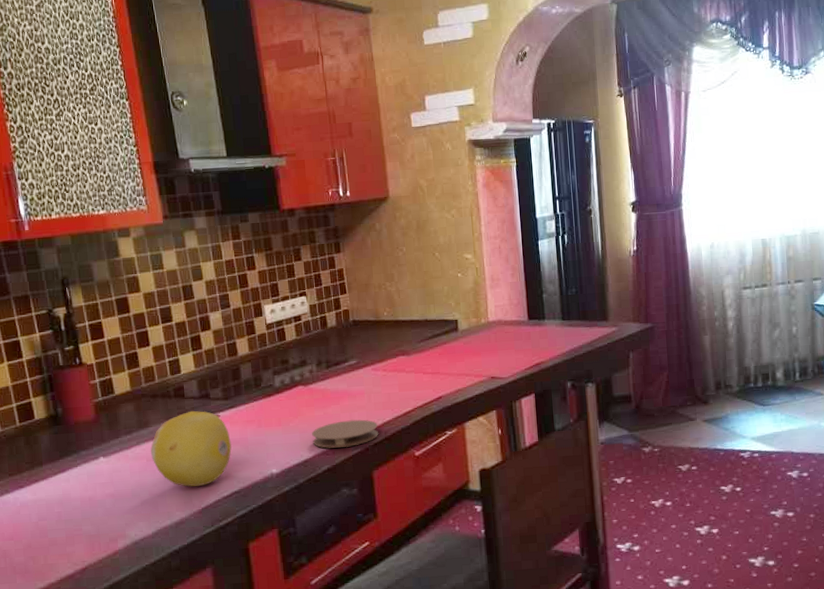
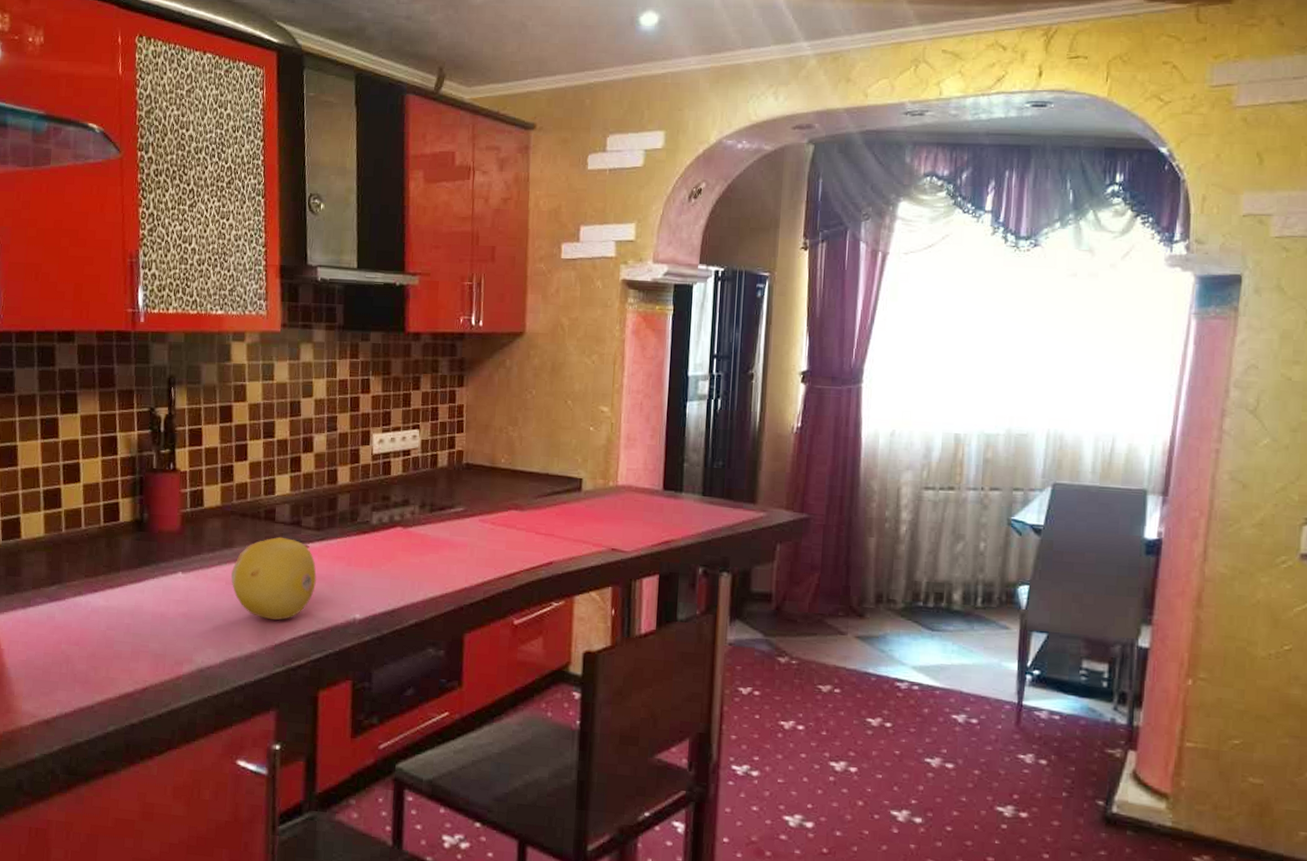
coaster: present [312,419,379,449] -> none [403,572,477,603]

